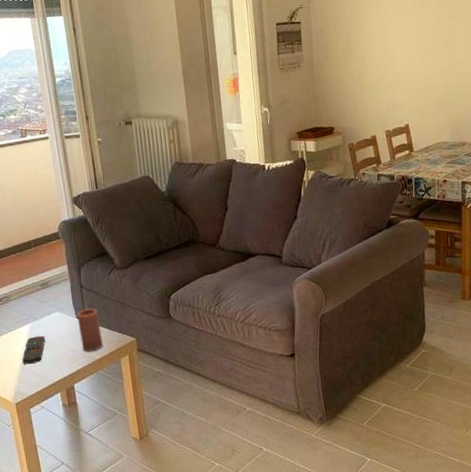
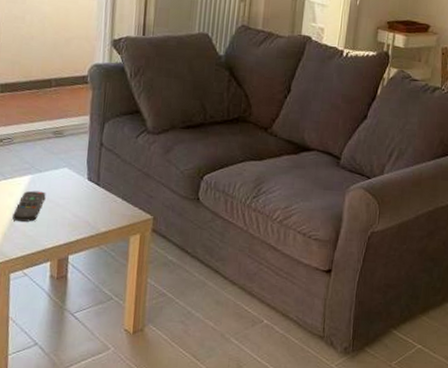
candle: present [77,308,104,352] -> none [87,171,115,222]

